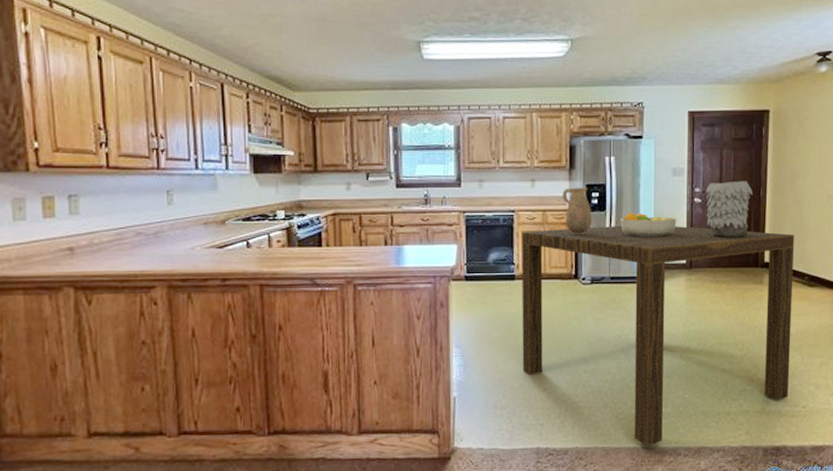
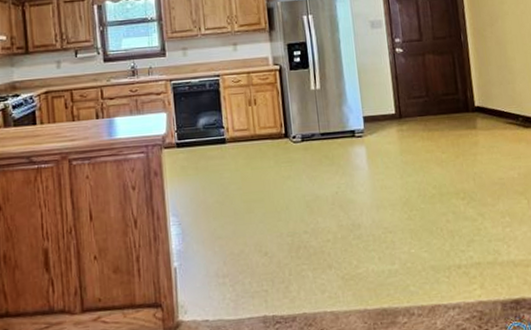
dining table: present [522,225,794,447] -> none [228,76,520,309]
pitcher: present [562,187,592,236] -> none [264,47,297,95]
fruit bowl: present [620,212,677,238] -> none [324,67,381,92]
vase: present [706,181,752,237] -> none [406,27,454,86]

